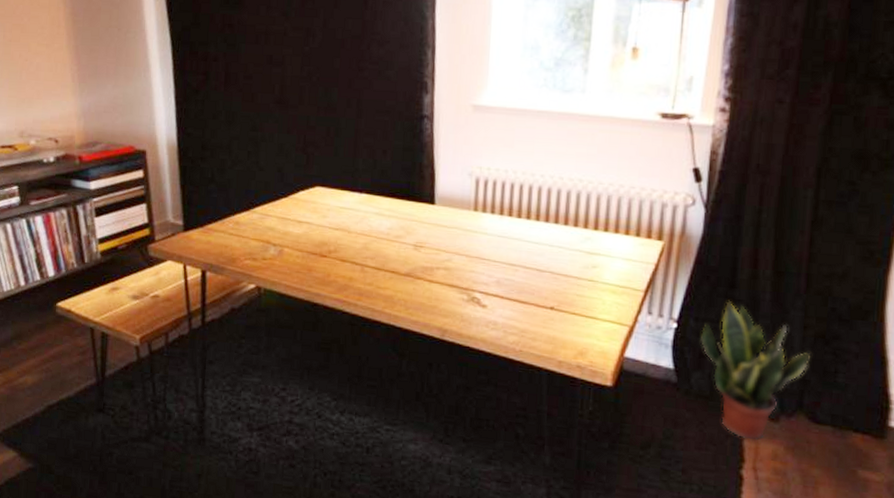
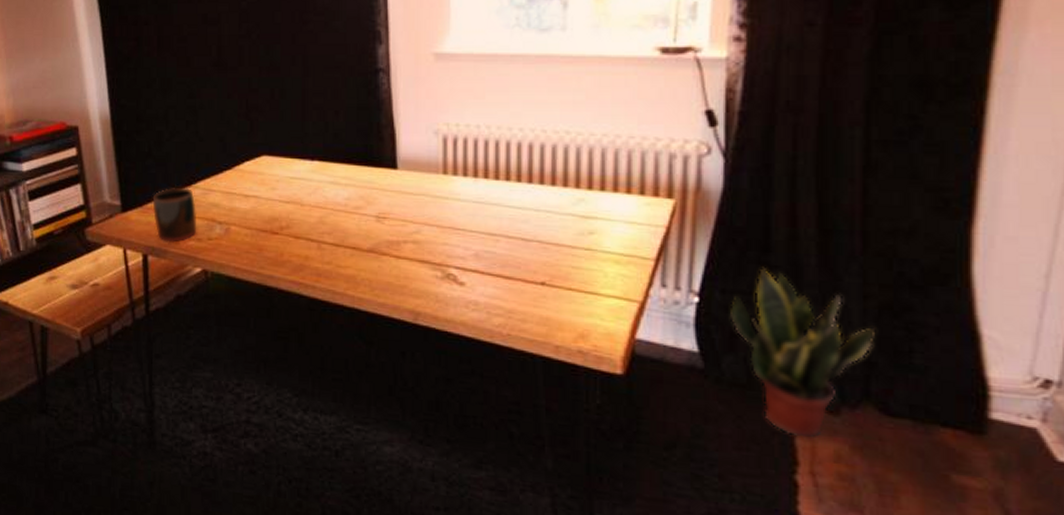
mug: none [213,211,254,261] -> present [152,187,197,242]

